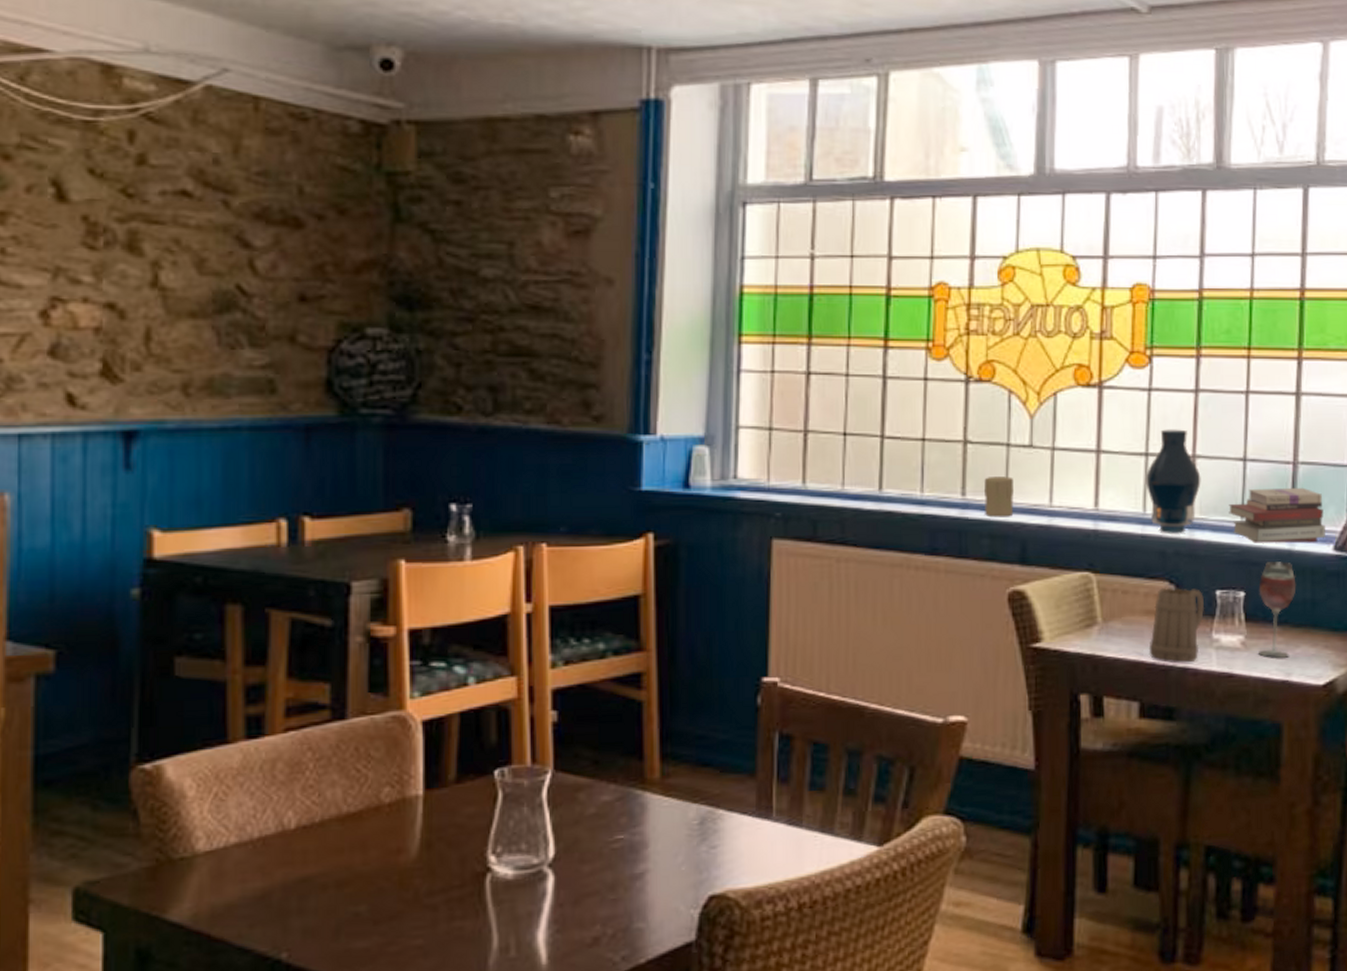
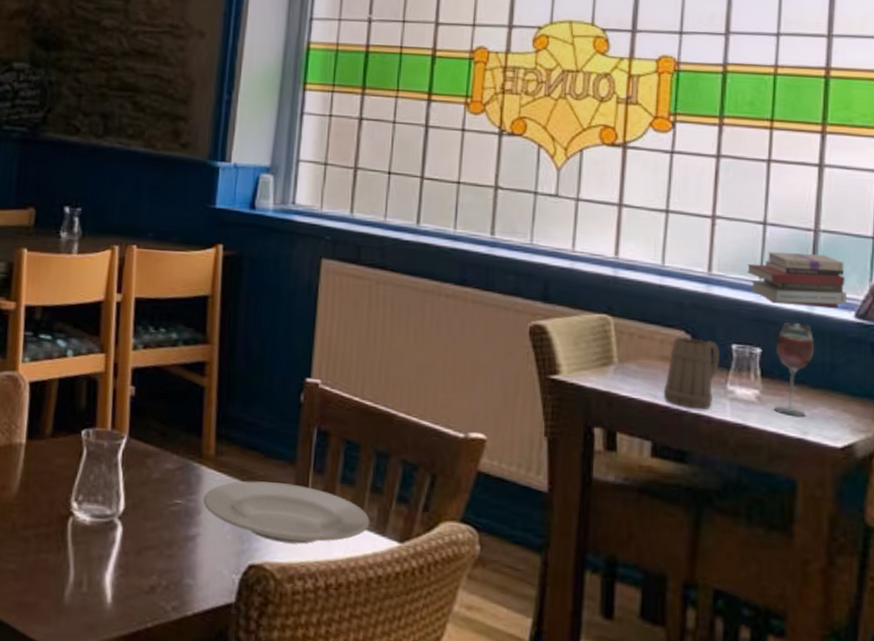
plate: none [649,798,845,866] -> present [203,481,370,544]
candle: present [984,477,1014,517] -> none [511,220,539,258]
vase: present [1145,429,1201,533] -> none [665,189,720,287]

